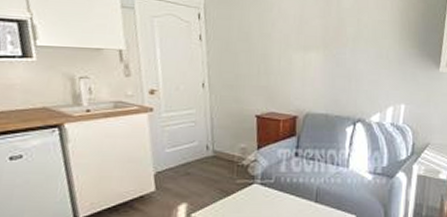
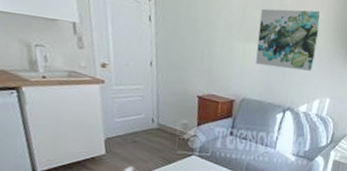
wall art: none [318,11,385,77] -> present [256,9,322,72]

